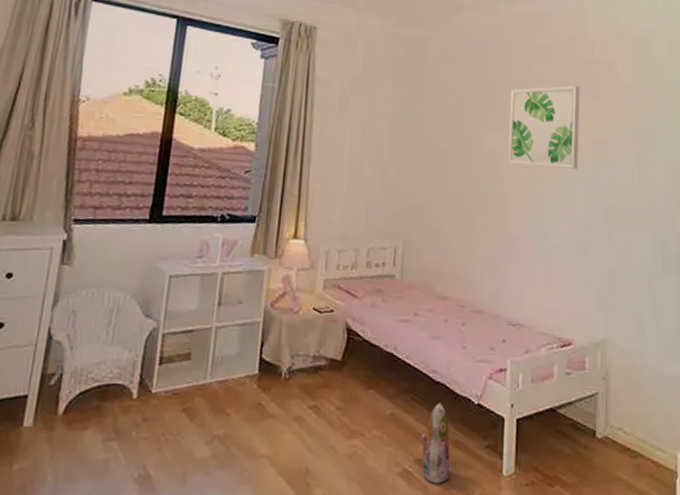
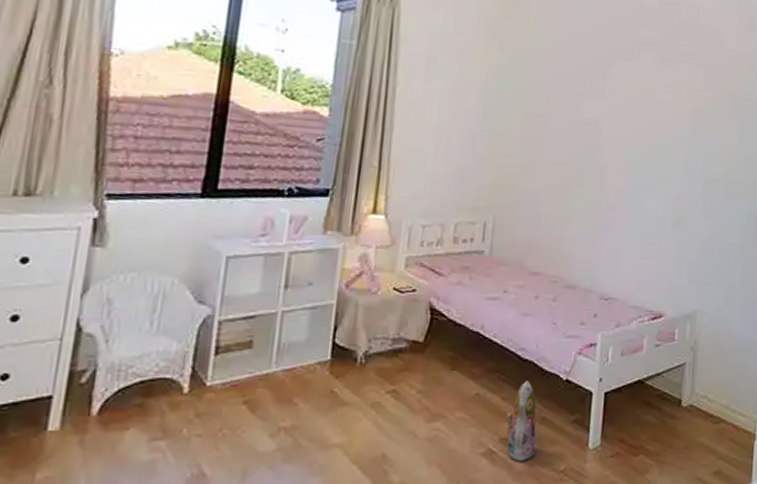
wall art: present [508,85,581,169] -> none [607,51,685,139]

